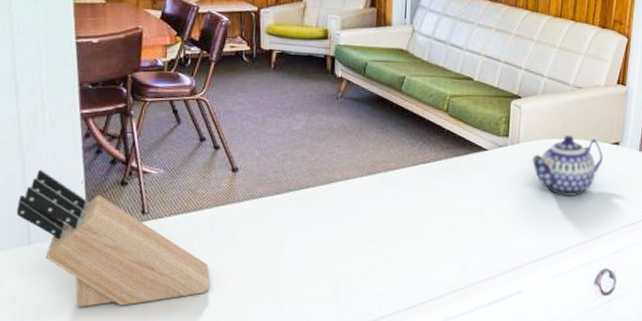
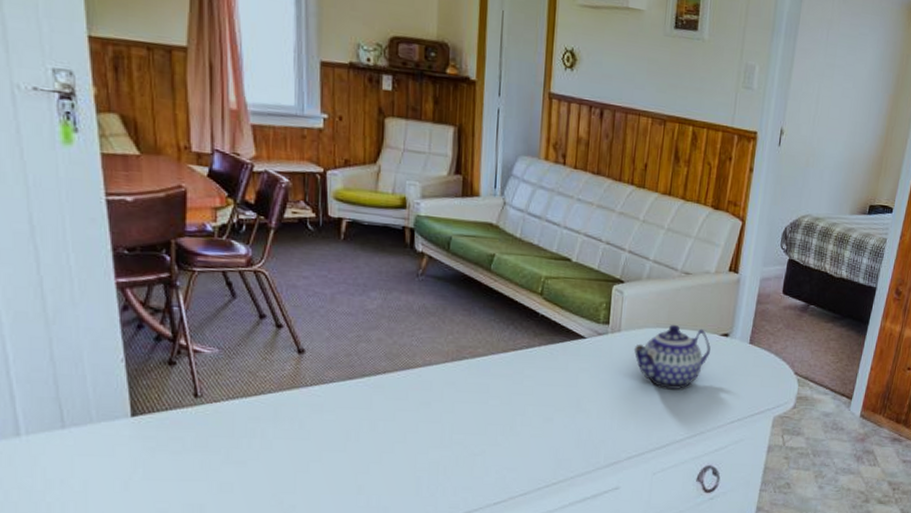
knife block: present [16,169,211,307] -> none [44,344,277,497]

